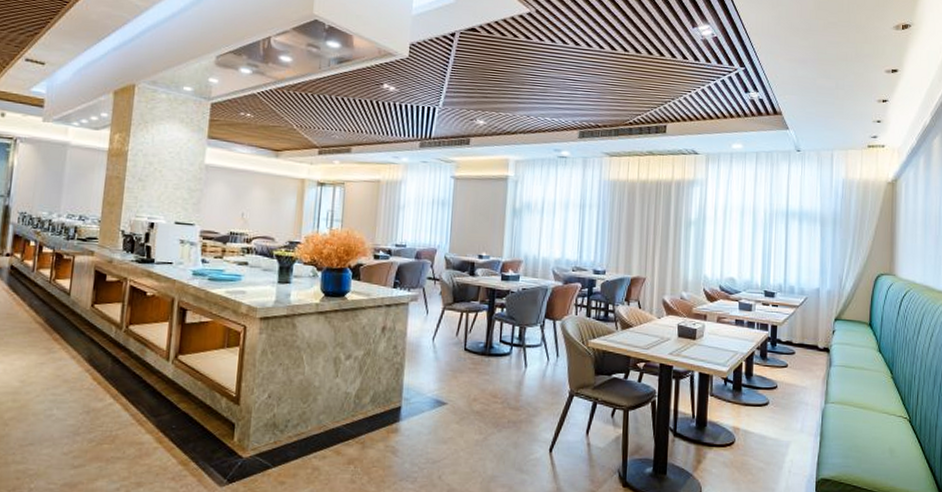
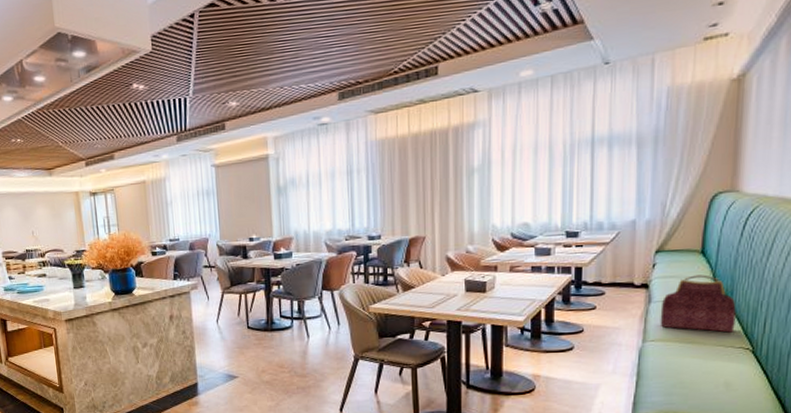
handbag: none [838,345,896,401] -> present [660,274,736,333]

